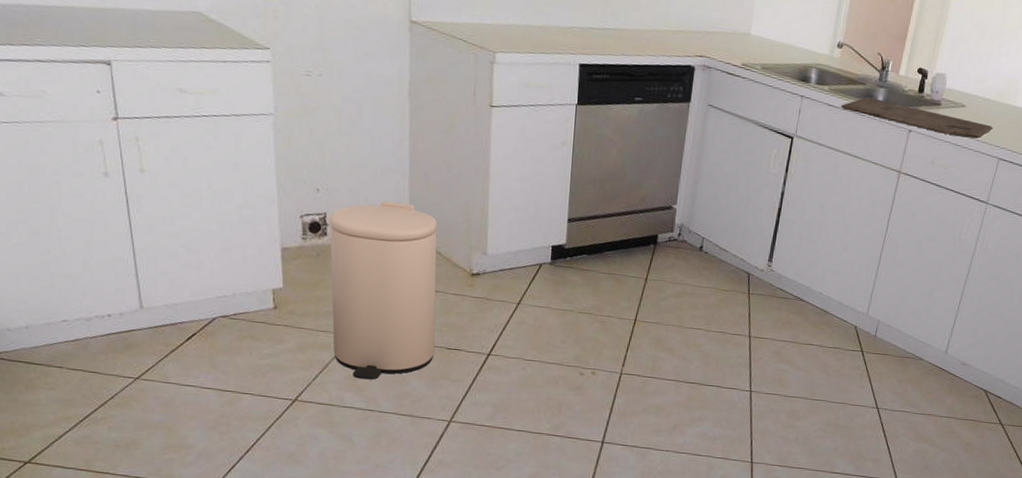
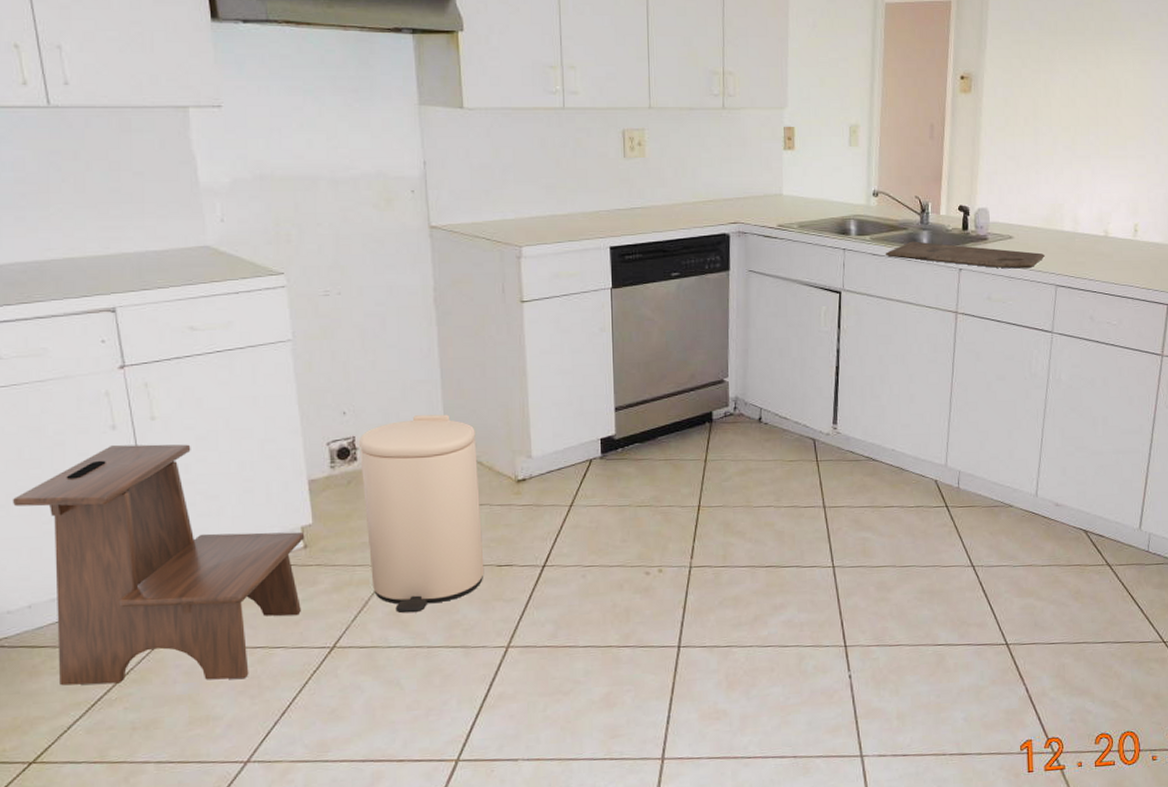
step stool: none [12,191,276,416] -> present [12,444,305,686]

